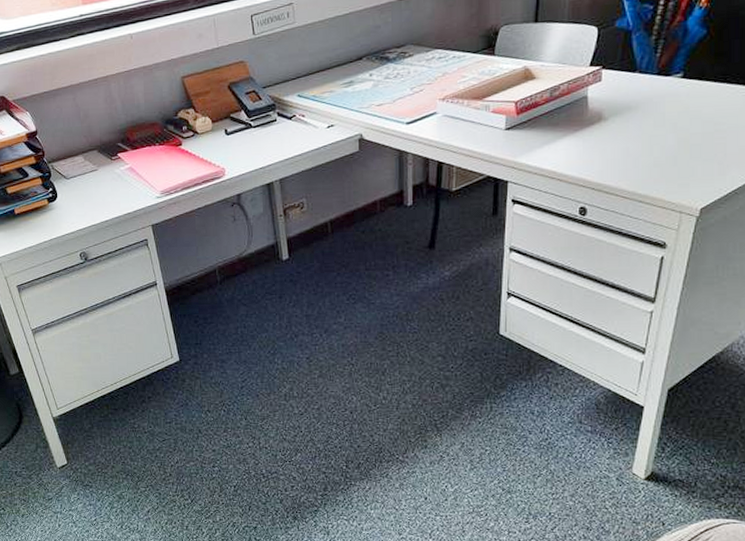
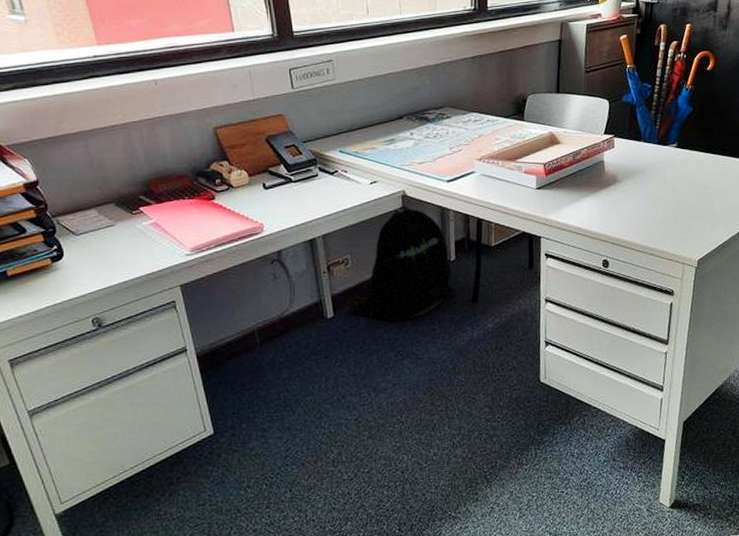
backpack: none [301,149,409,265] -> present [346,205,452,322]

